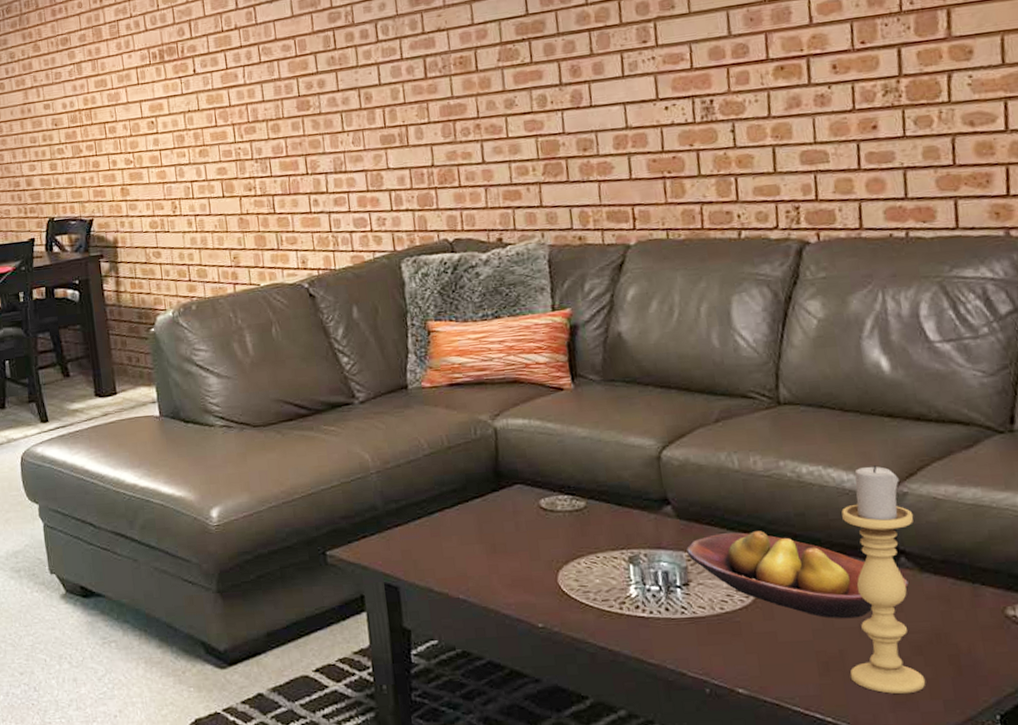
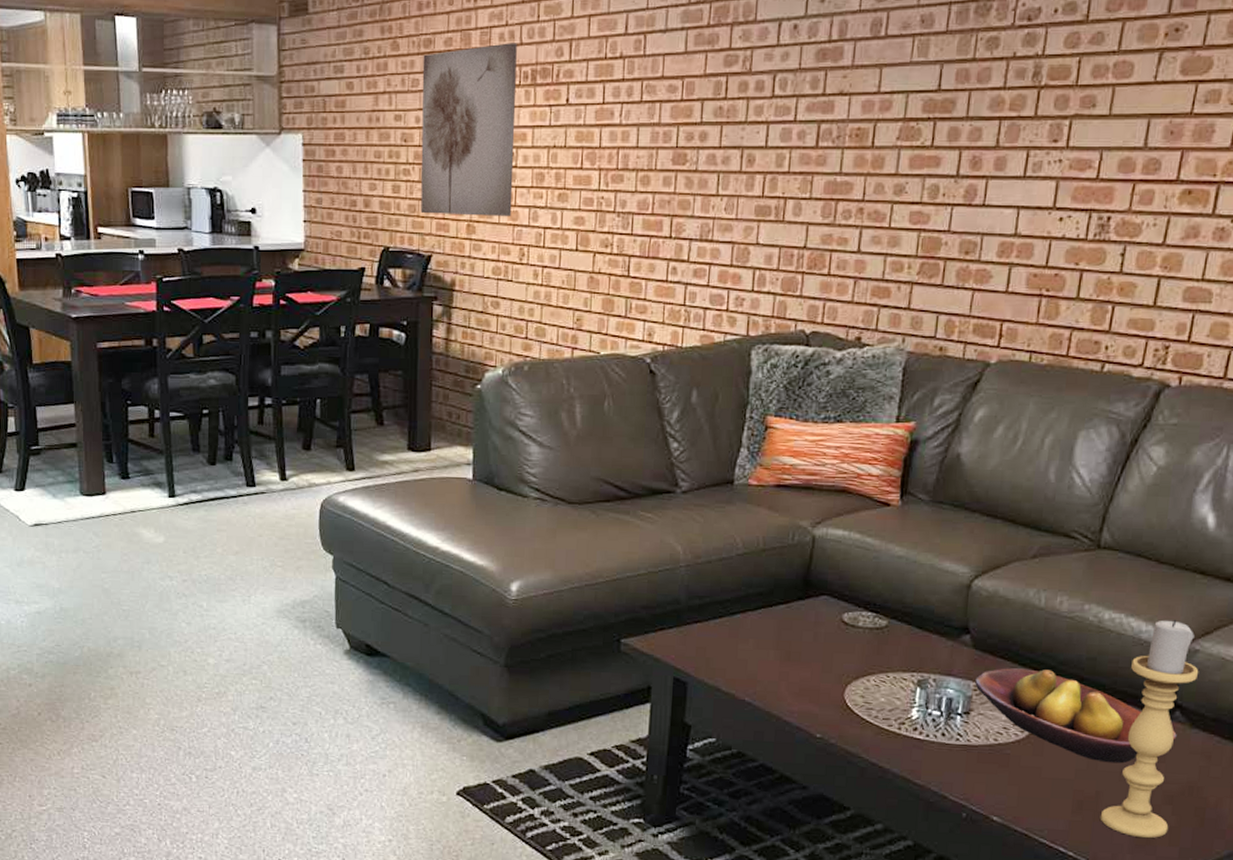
wall art: none [62,30,160,185] -> present [420,43,517,217]

